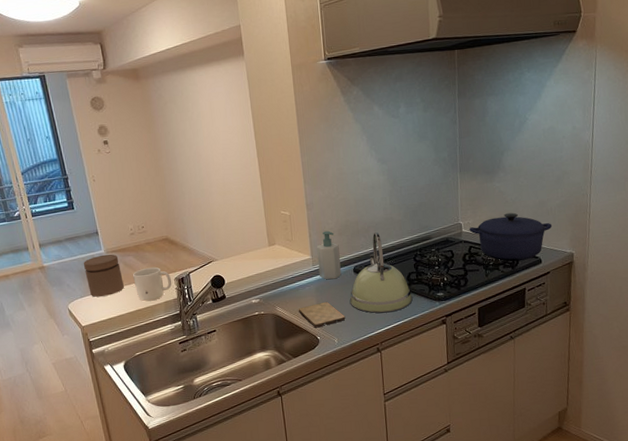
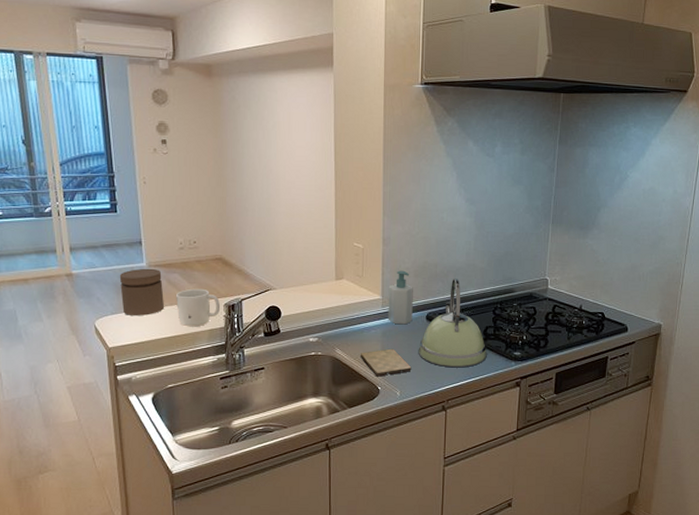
cooking pot: present [469,212,553,262] -> none [555,274,643,327]

